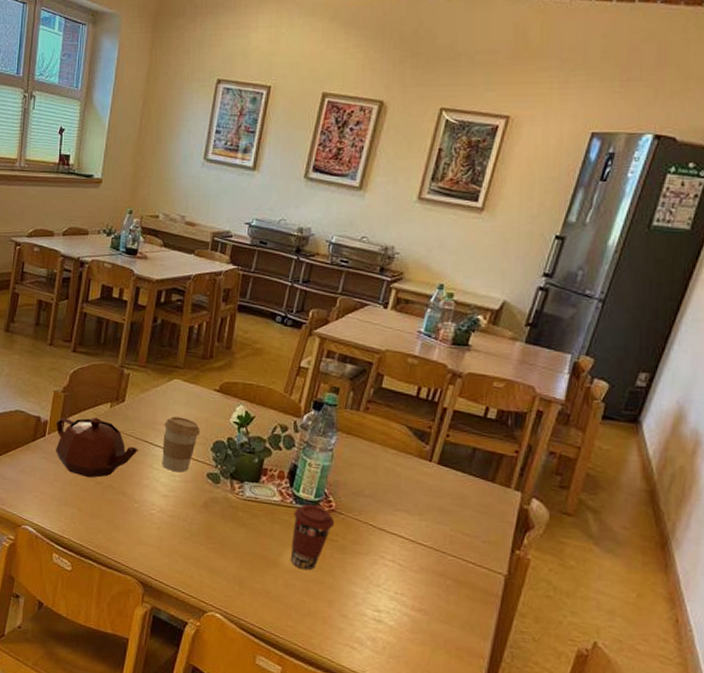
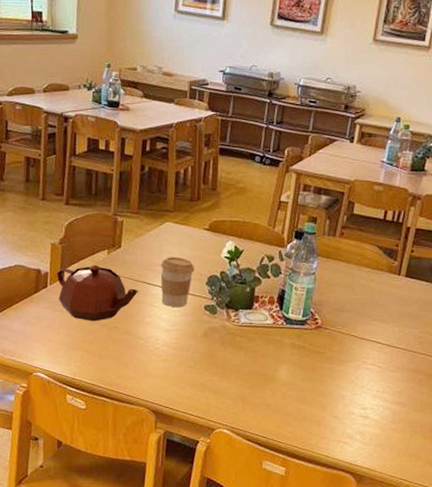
coffee cup: present [290,504,335,570] -> none [285,324,322,382]

